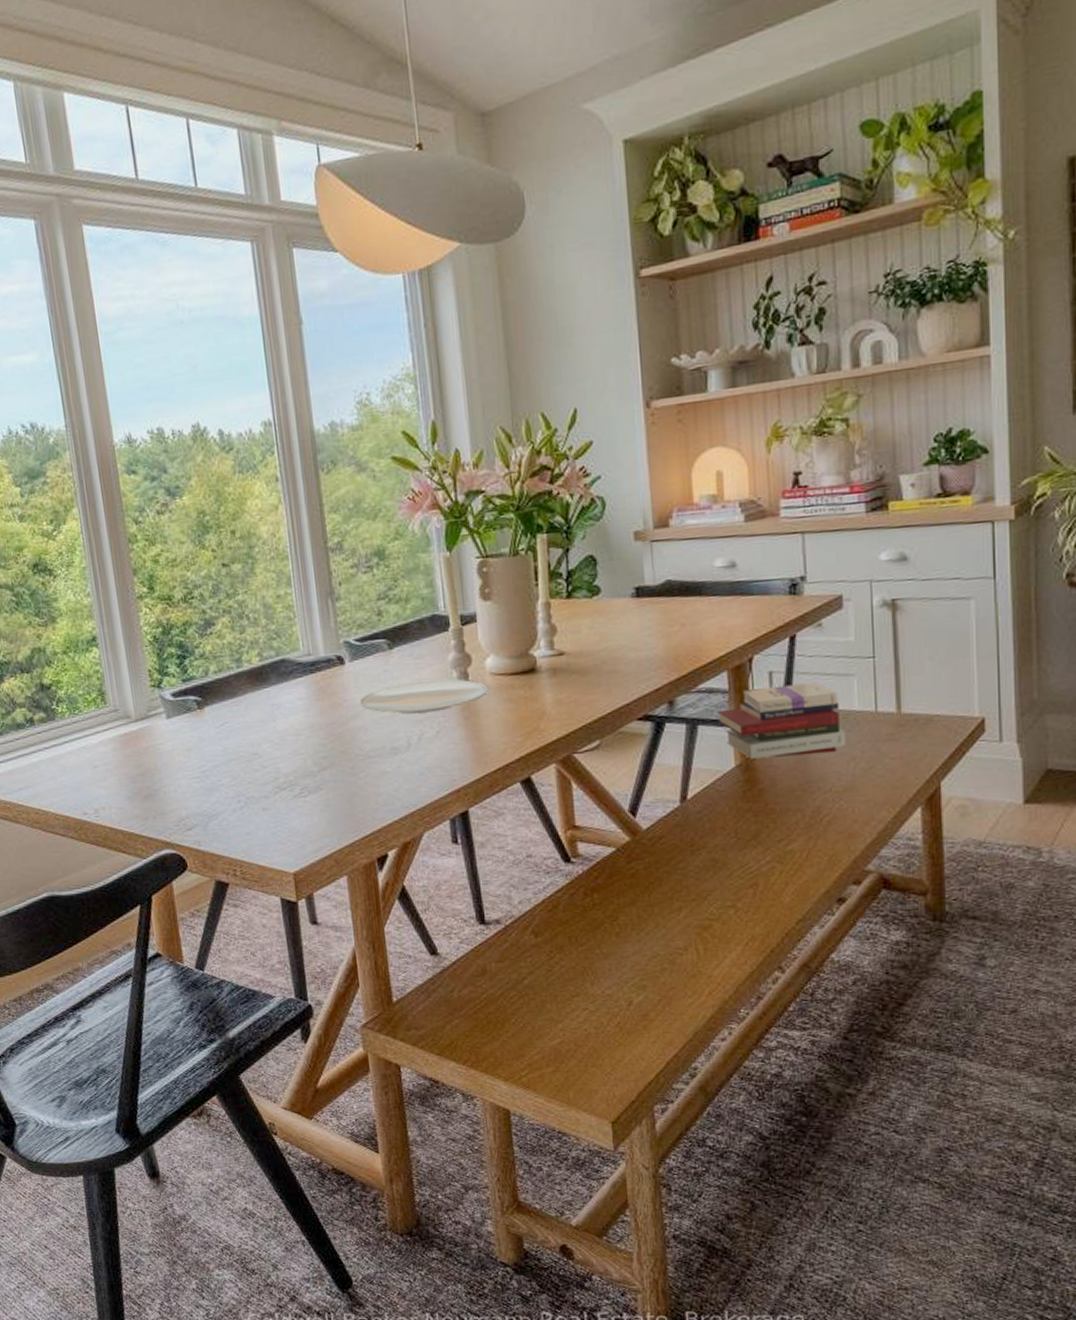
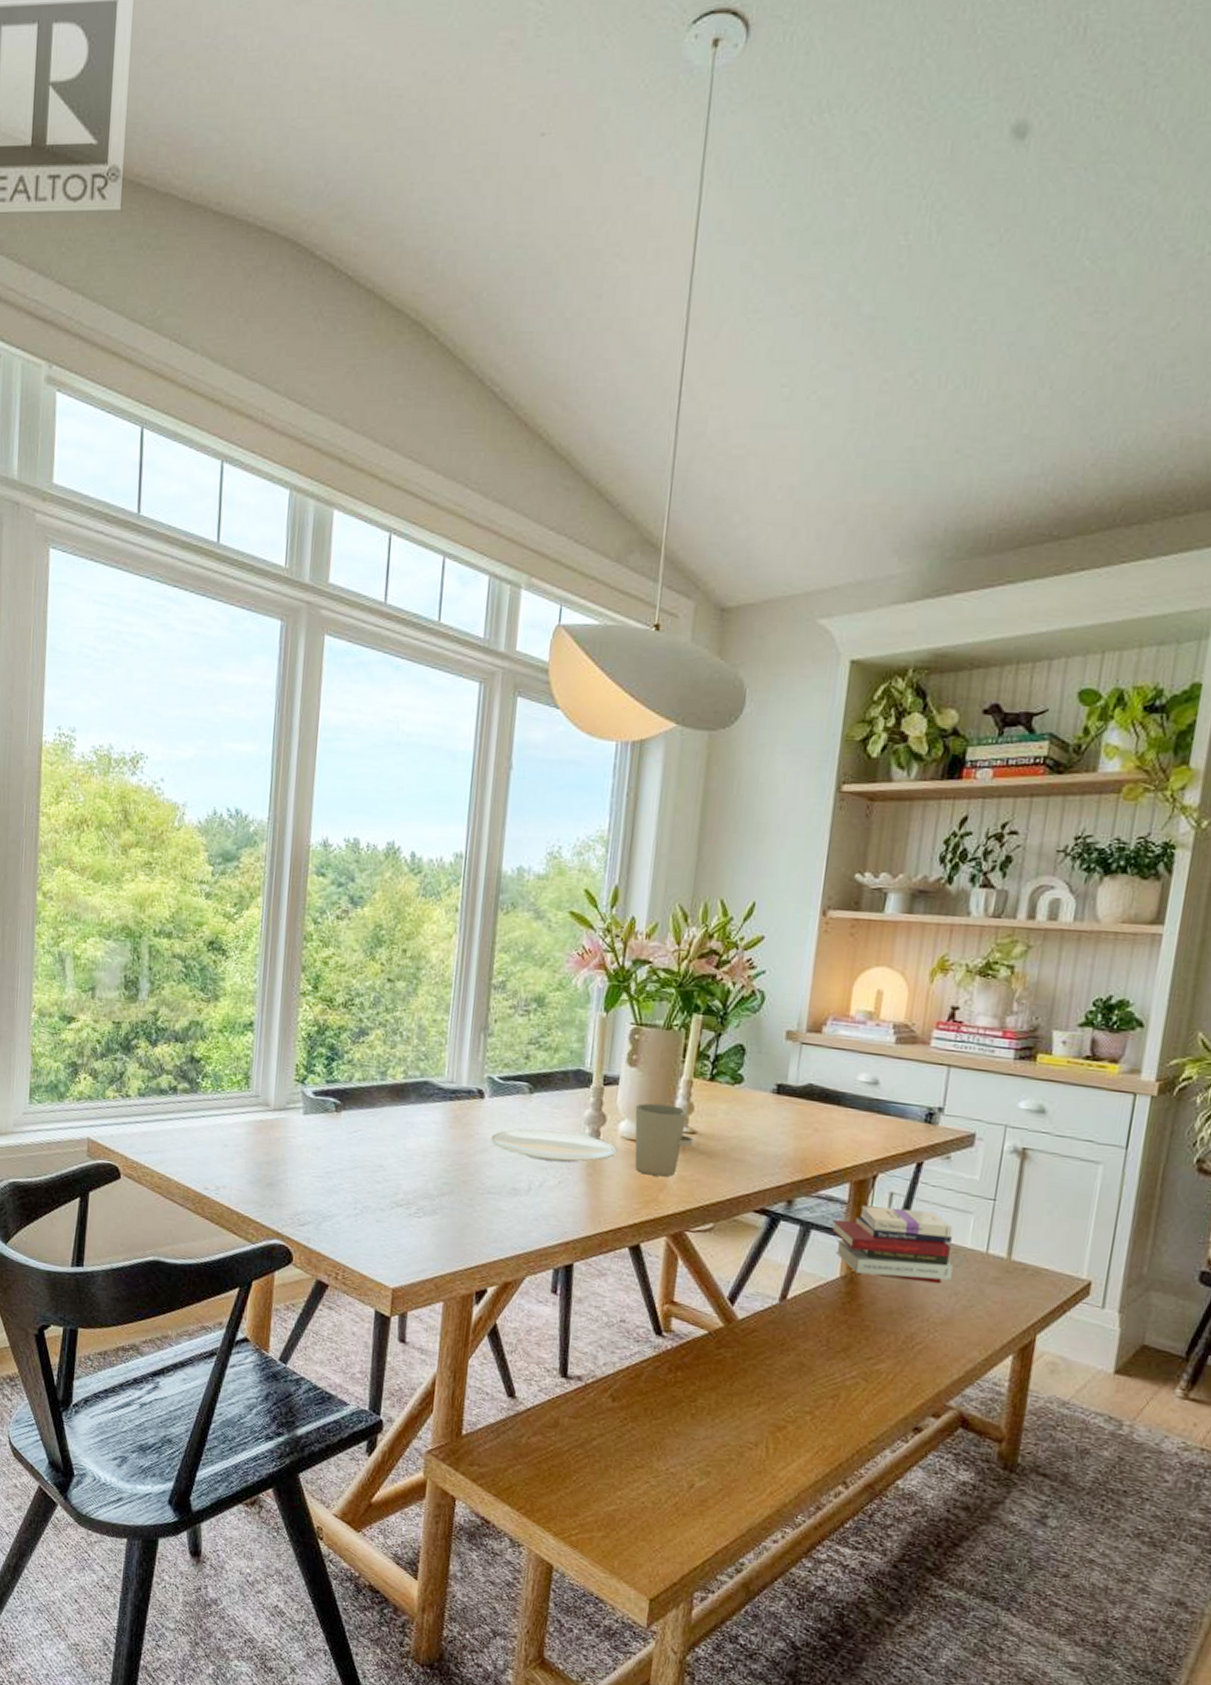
cup: none [498,631,563,706] -> present [634,1103,693,1177]

